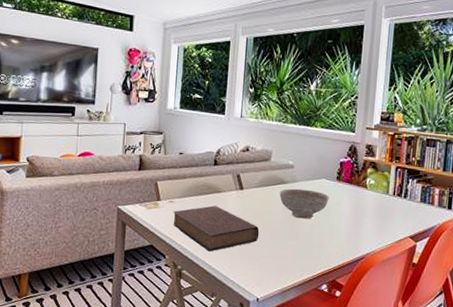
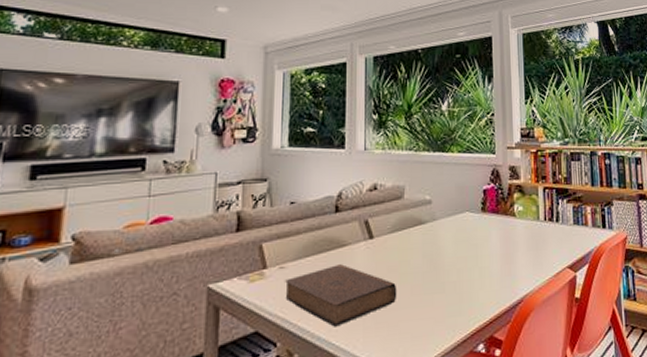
decorative bowl: present [279,188,330,219] -> none [418,227,476,265]

